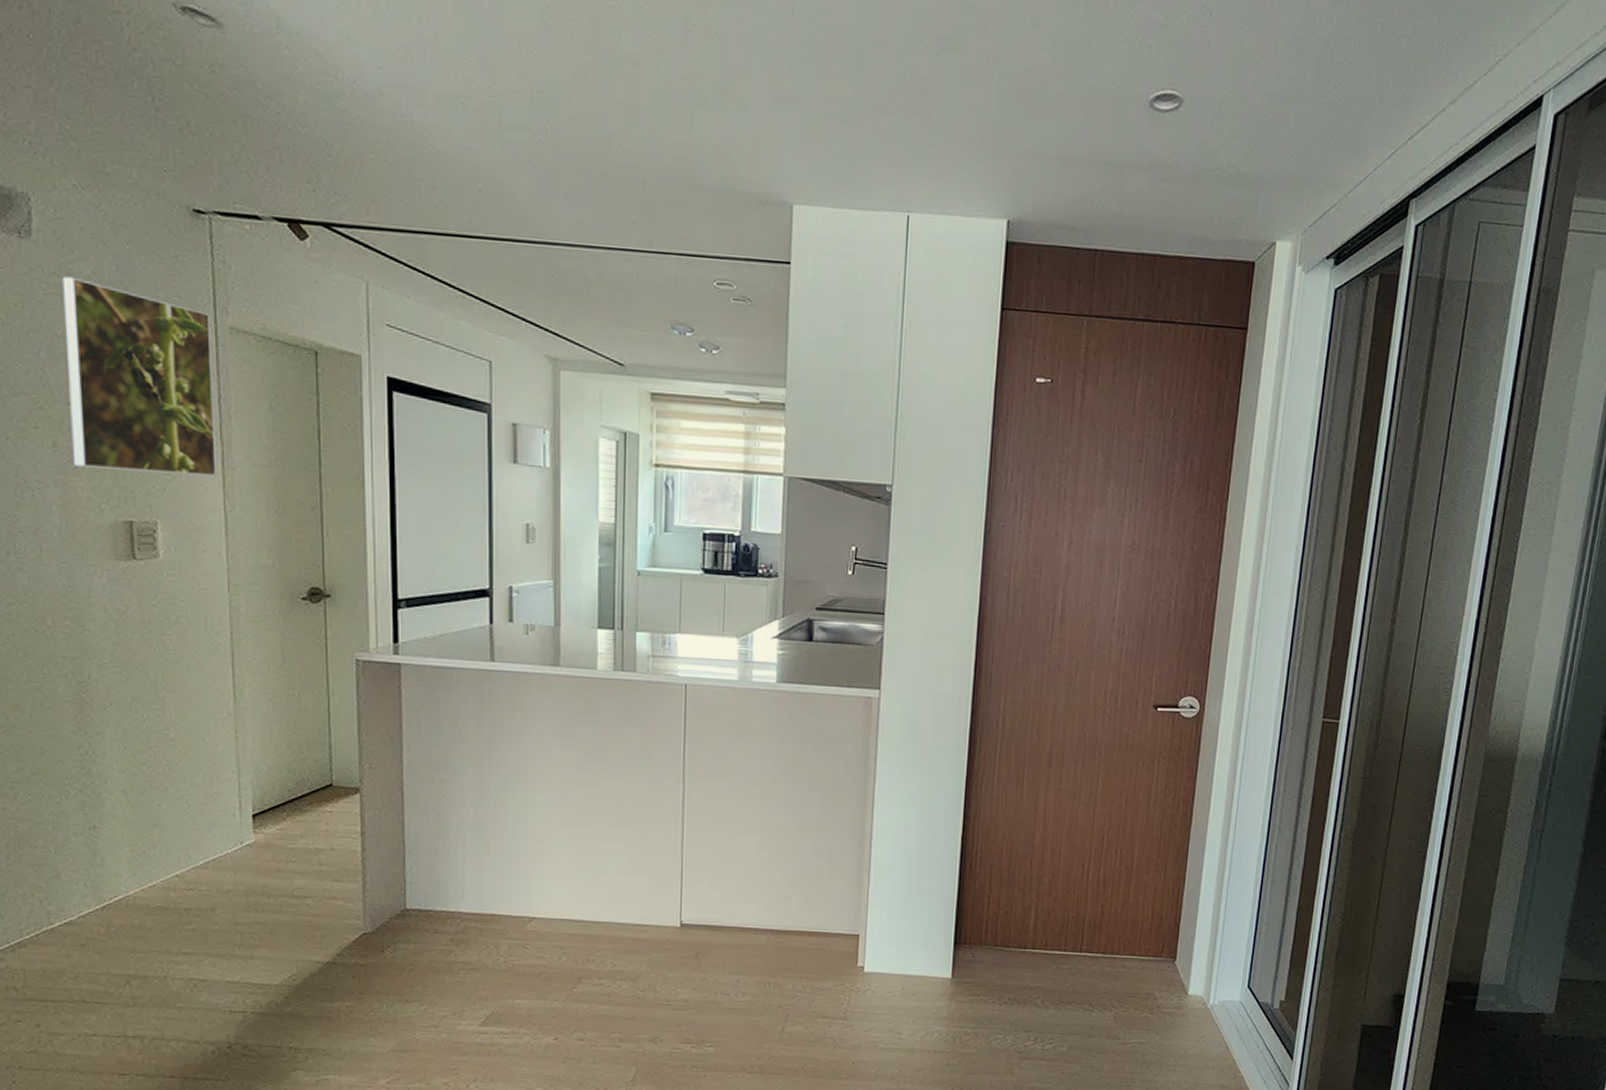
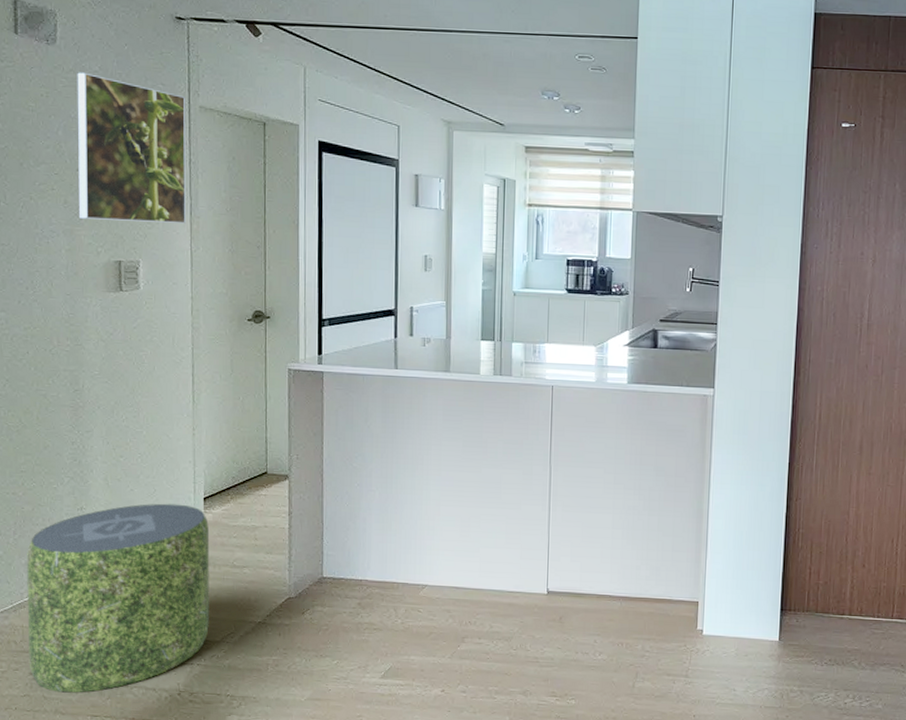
pouf: none [25,821,264,1048] -> present [27,503,210,693]

